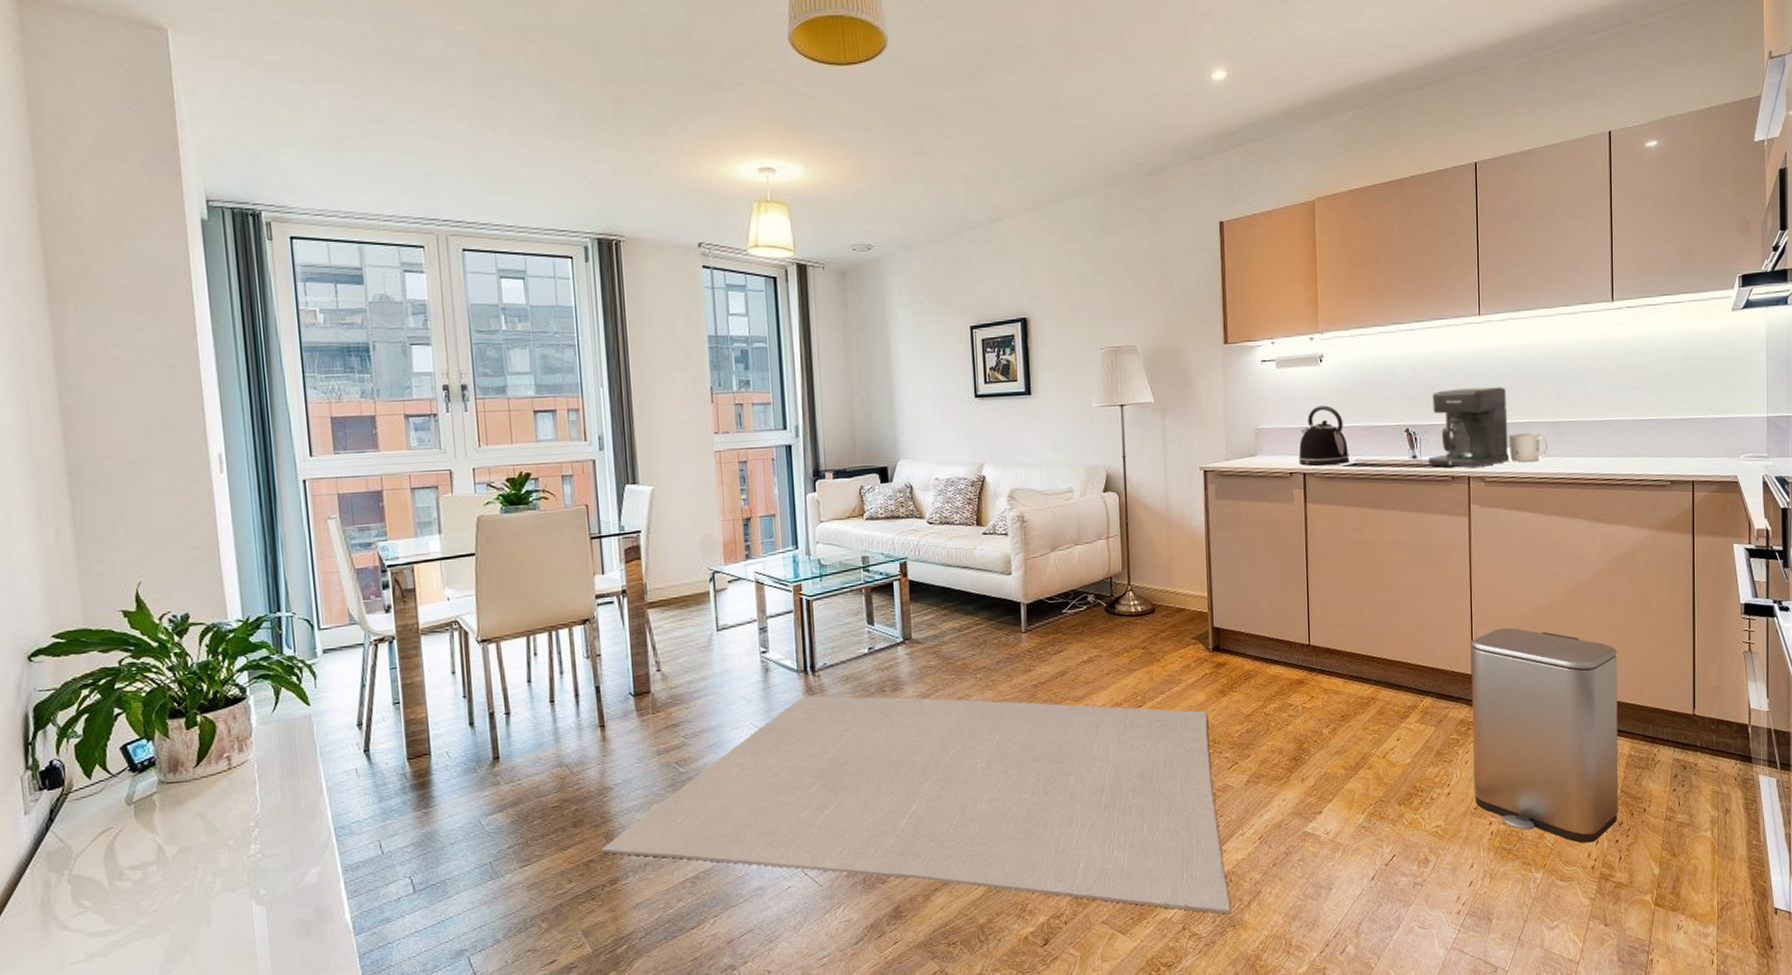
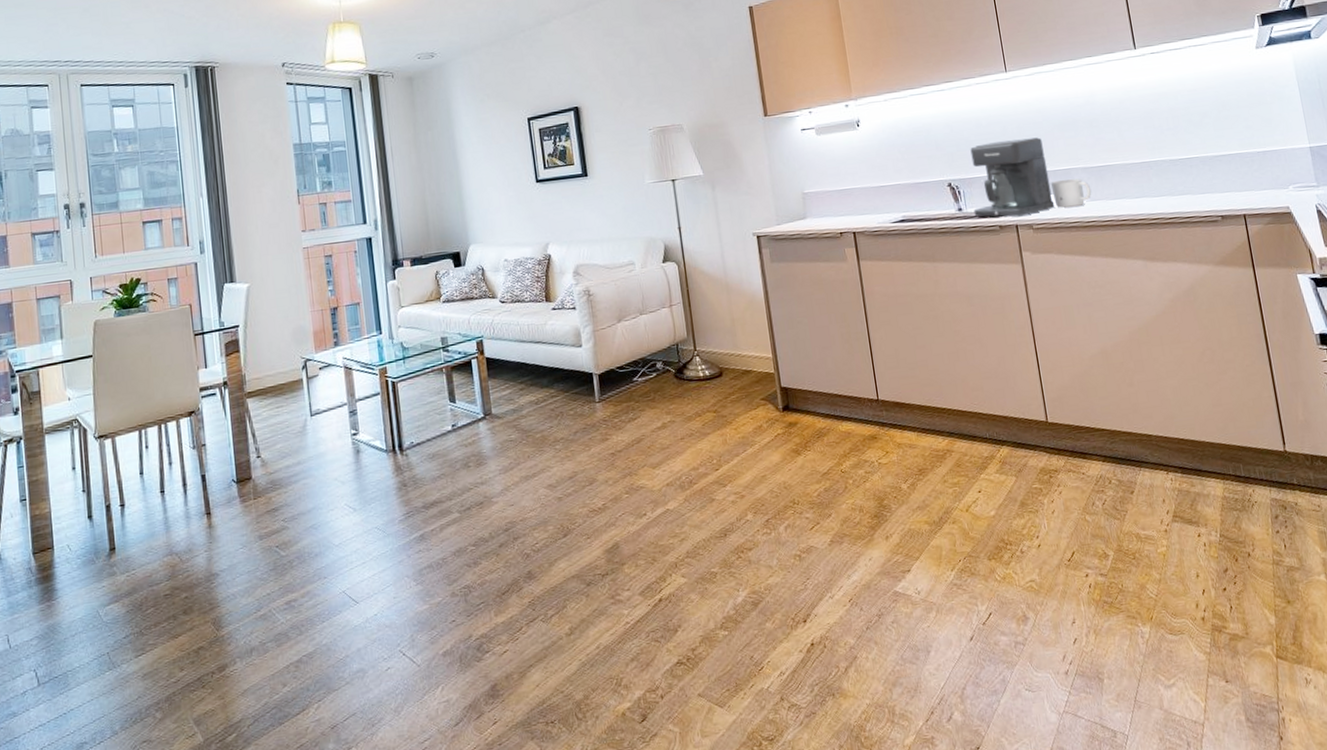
rug: present [600,695,1232,915] -> none [209,470,829,683]
kettle: present [1298,405,1350,466] -> none [845,166,897,225]
pedal bin: present [1470,627,1619,843] -> none [1040,371,1221,593]

